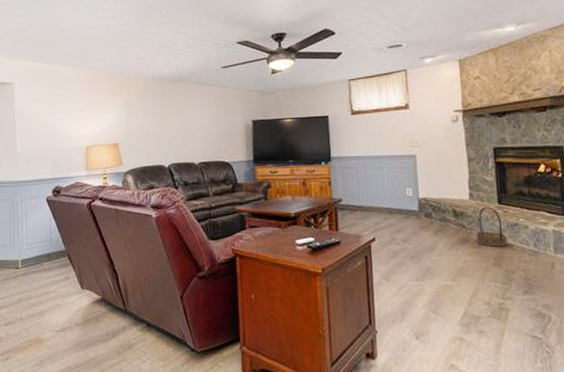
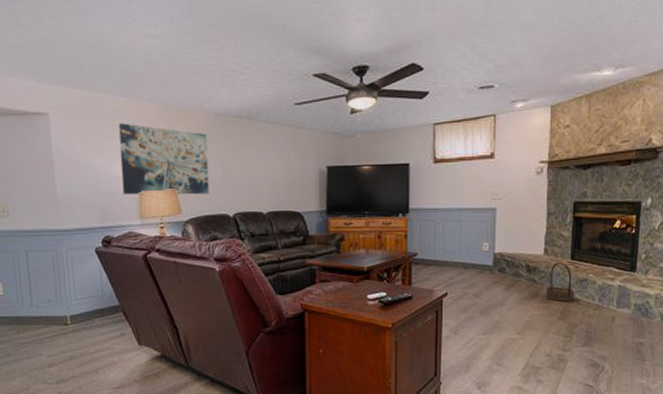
wall art: none [70,88,147,150] -> present [118,123,210,195]

